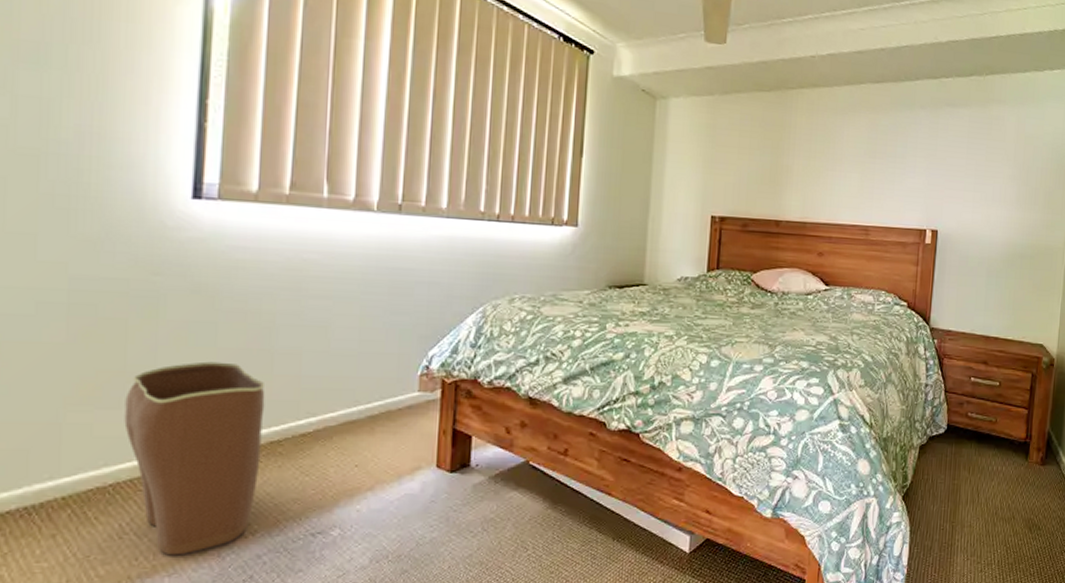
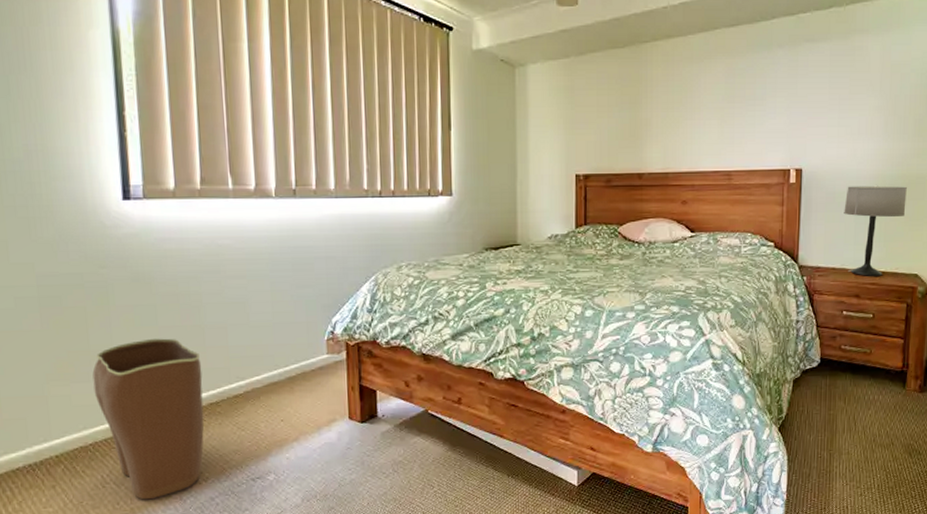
table lamp: none [975,251,1036,344] -> present [844,184,907,276]

